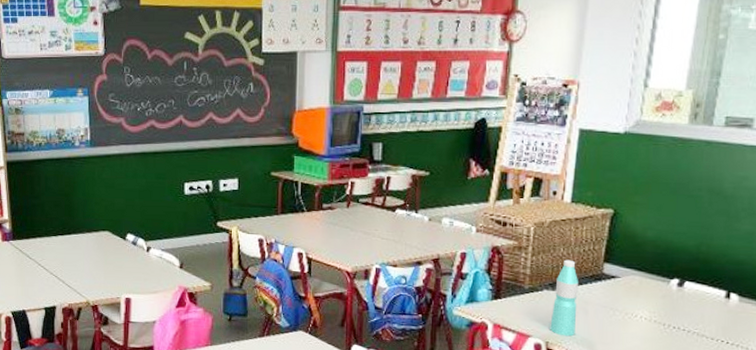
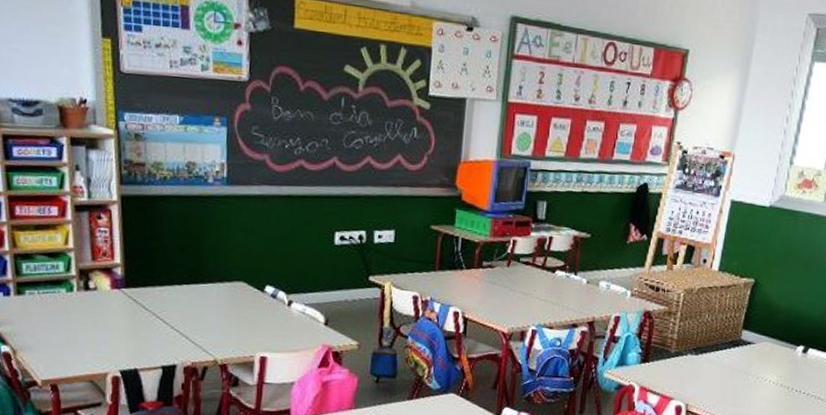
water bottle: present [550,259,578,337] -> none [690,325,719,399]

